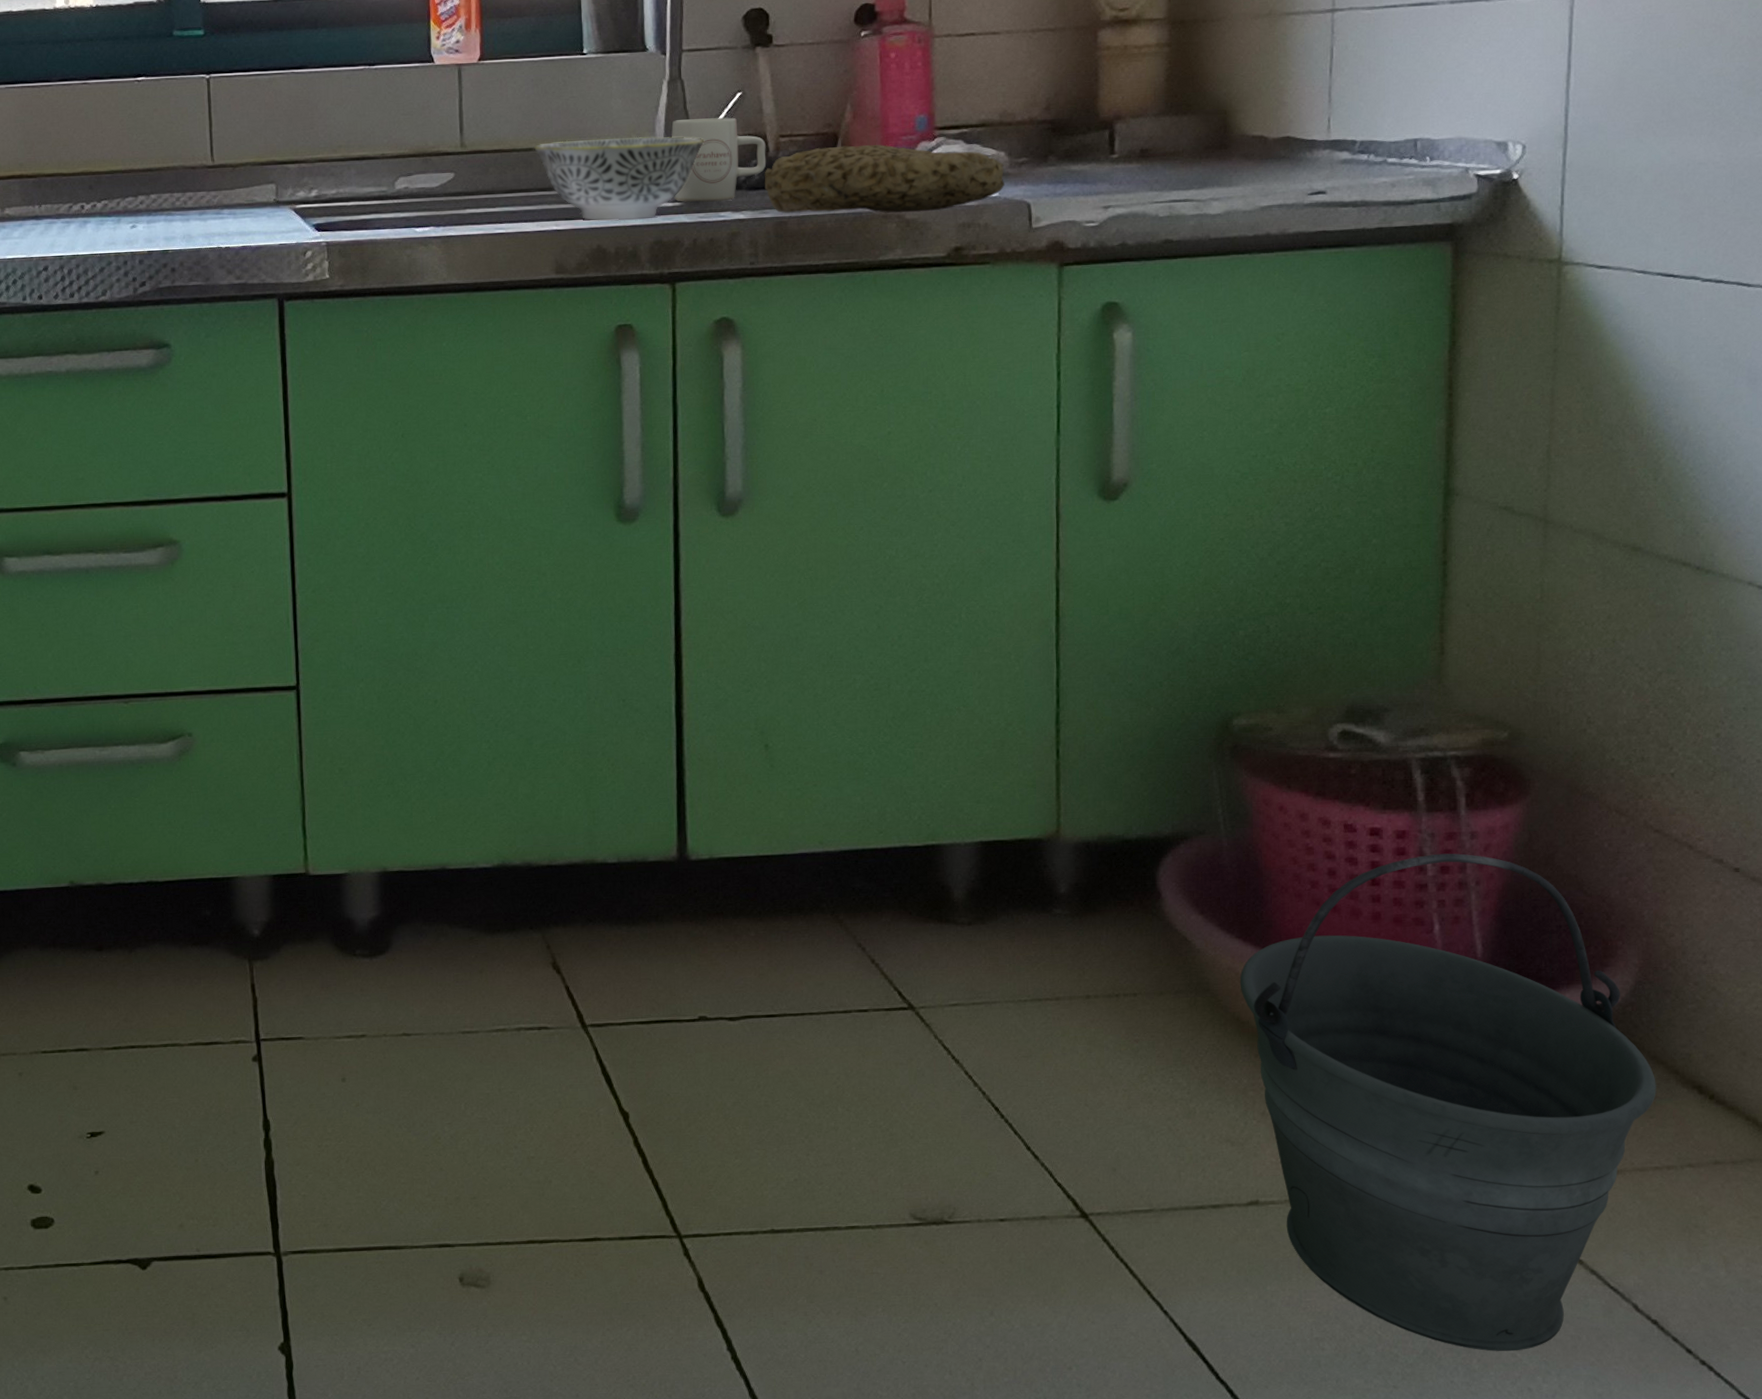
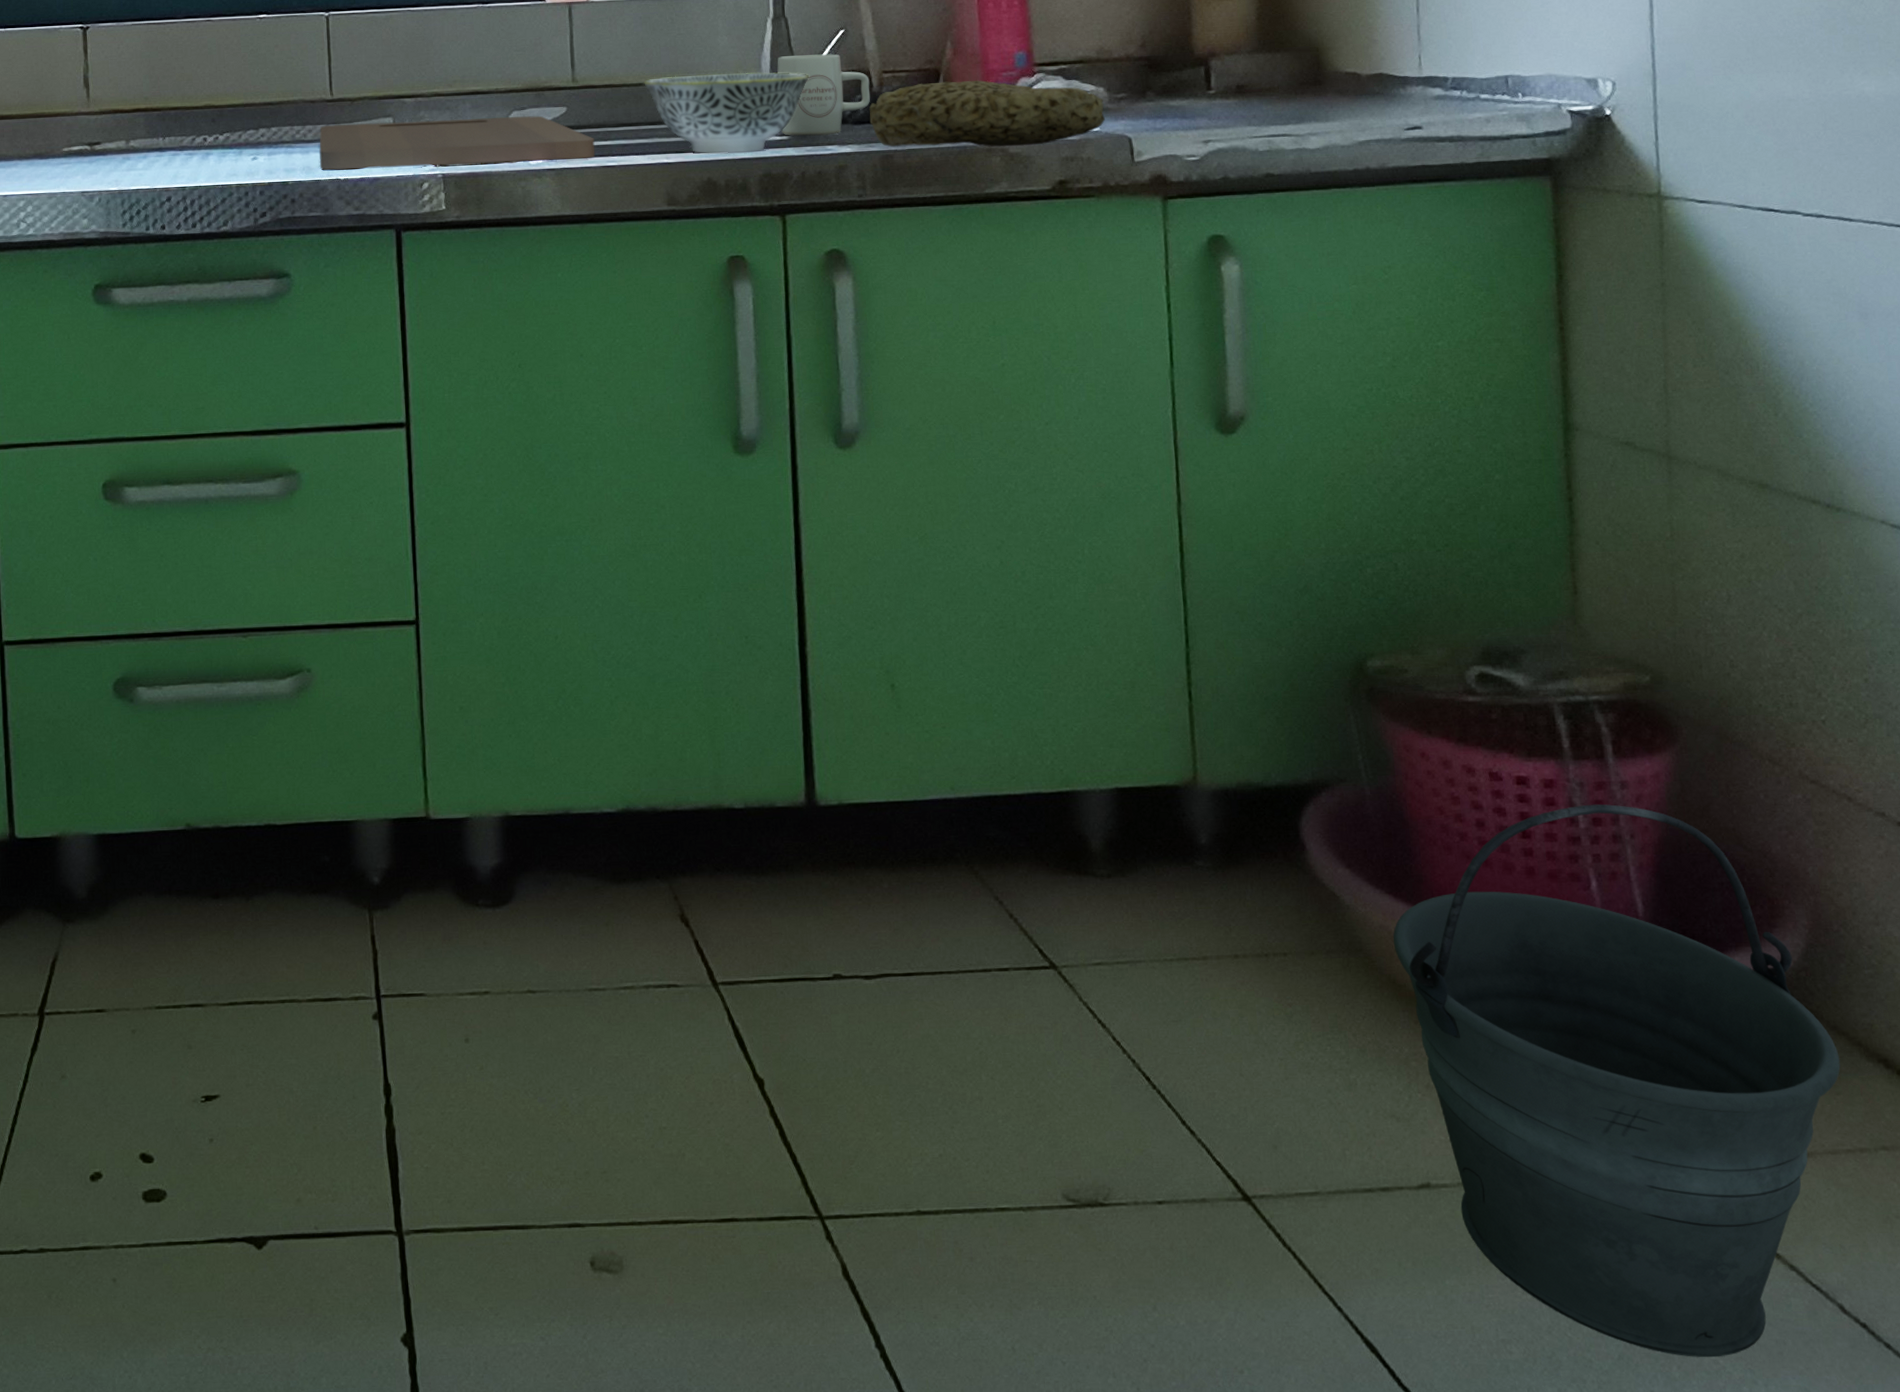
cutting board: none [200,181,483,239] -> present [319,115,596,171]

